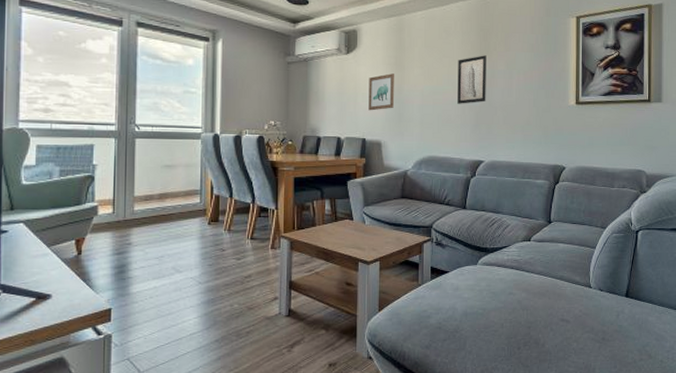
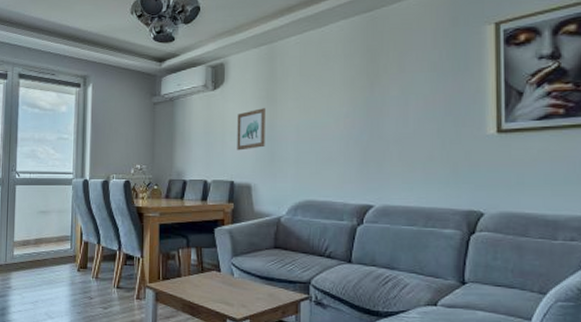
wall art: present [457,55,486,104] -> none [339,80,375,139]

